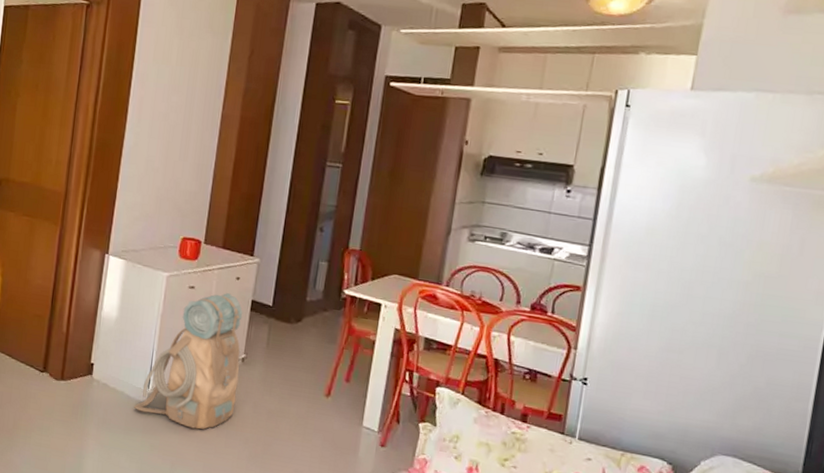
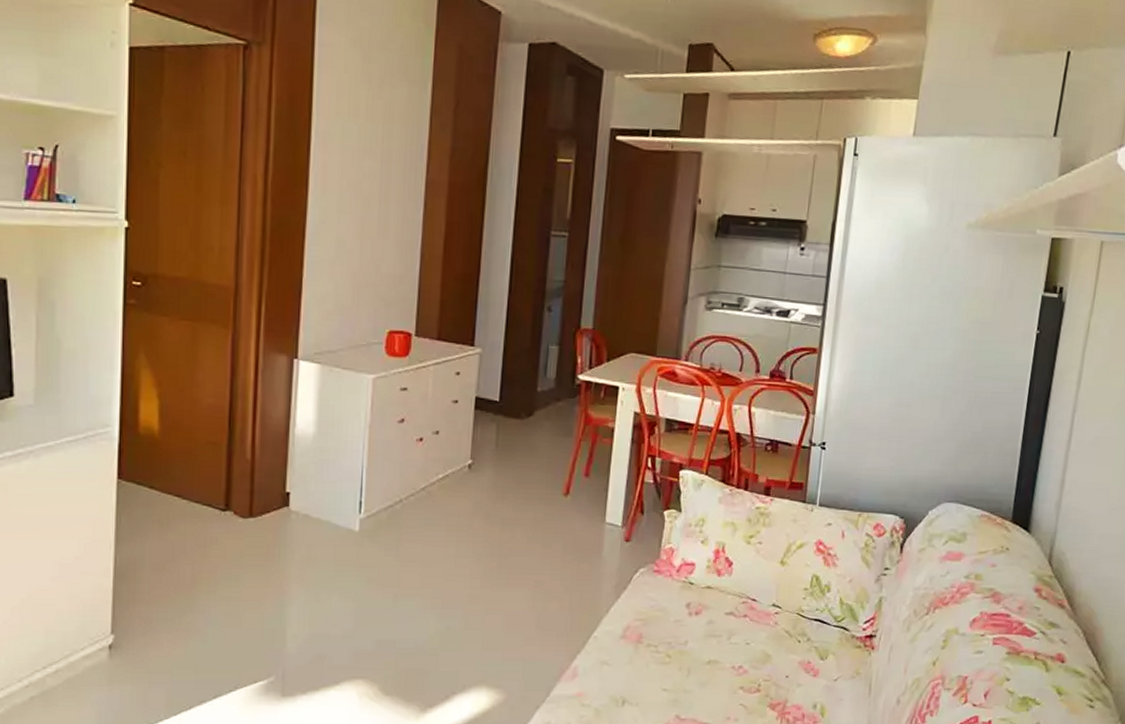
backpack: present [133,293,243,430] -> none [343,392,466,552]

